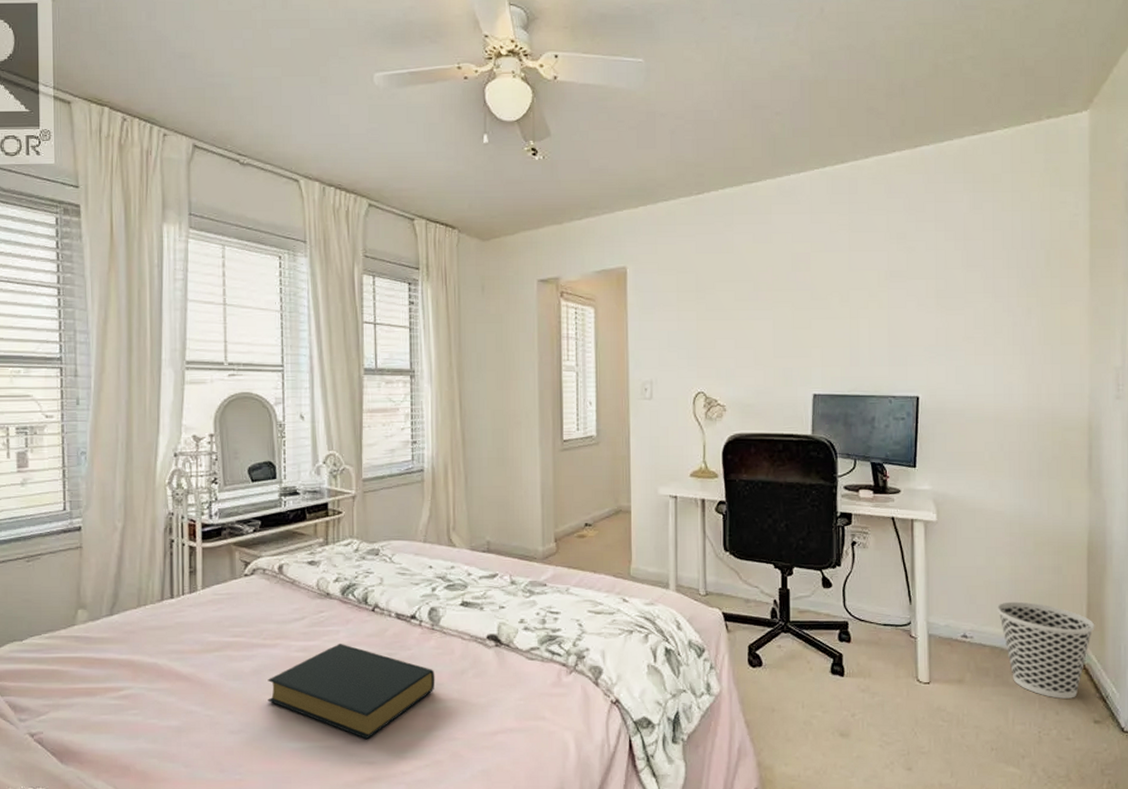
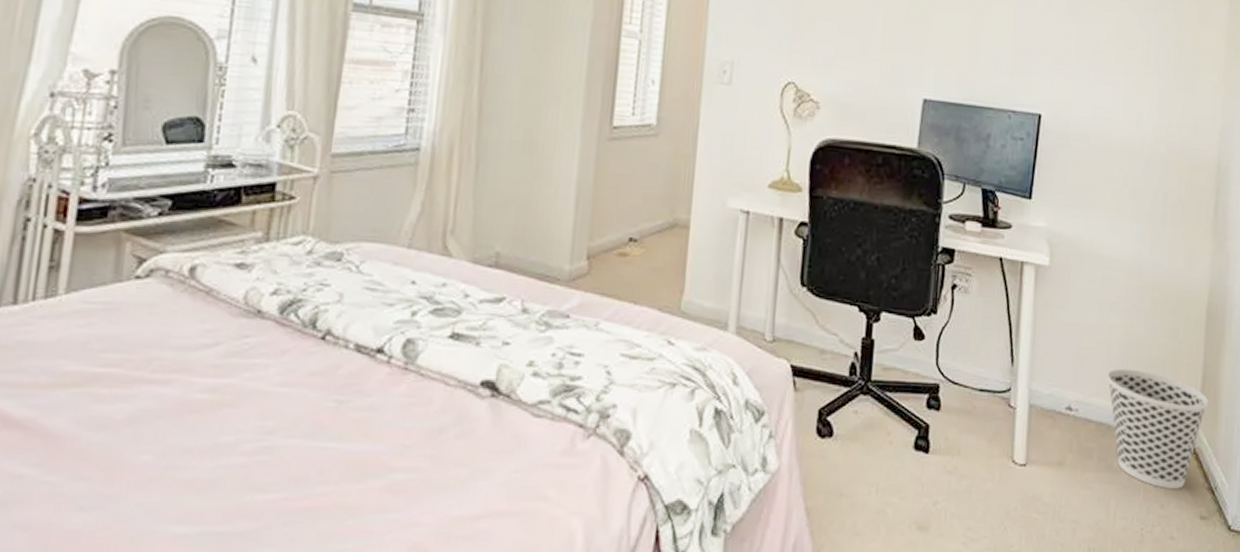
hardback book: present [267,643,435,740] -> none [145,382,402,524]

